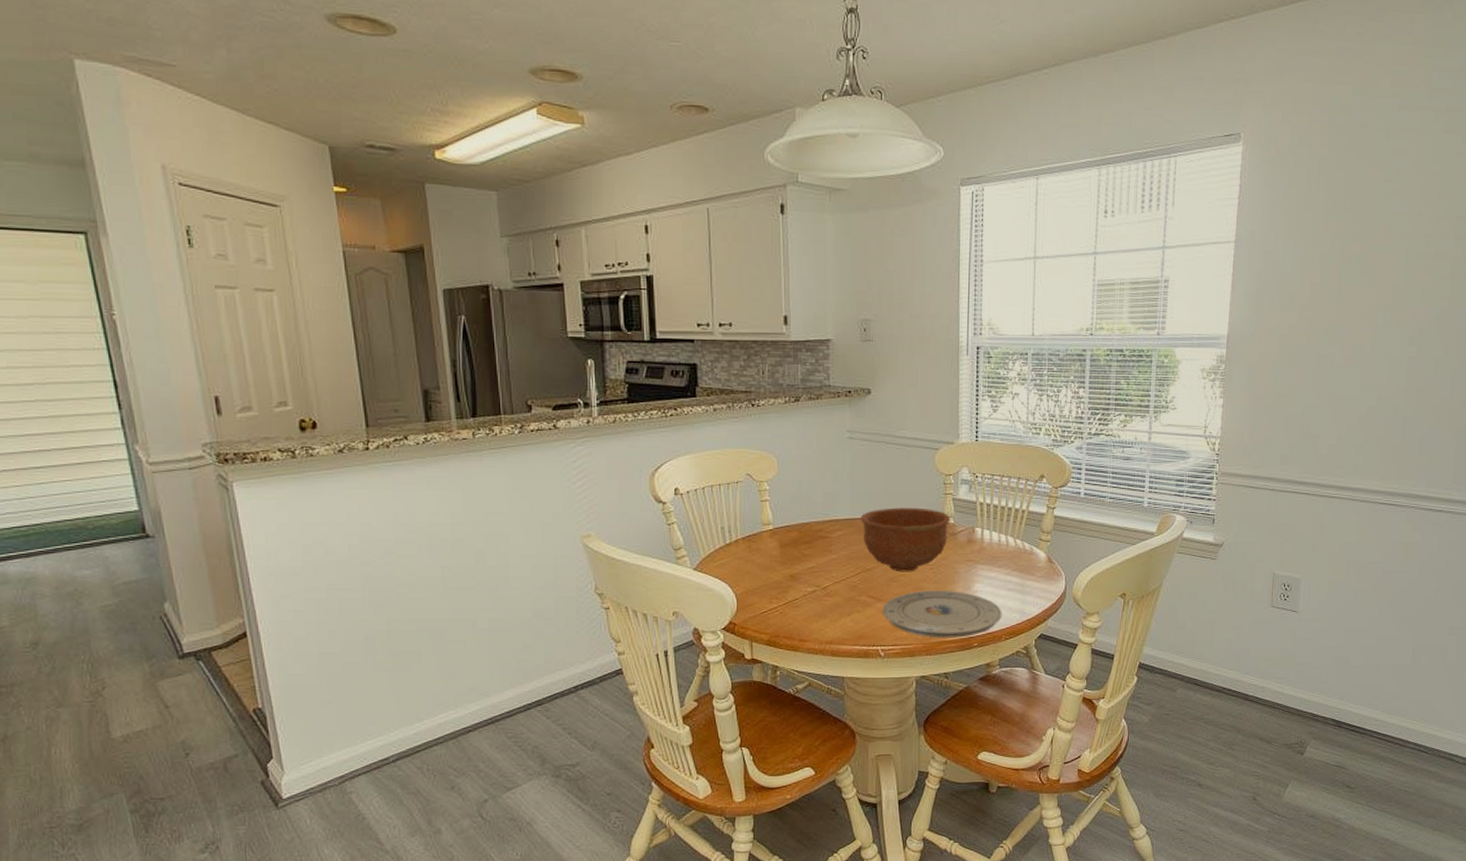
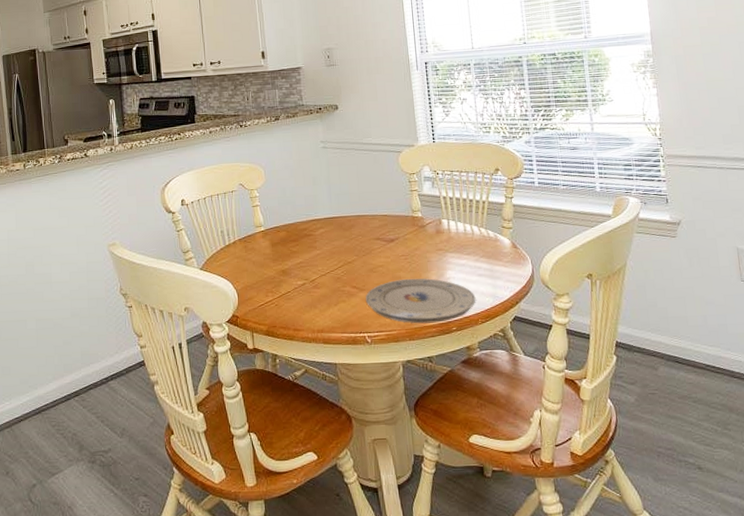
bowl: present [860,507,951,572] -> none [338,204,419,264]

